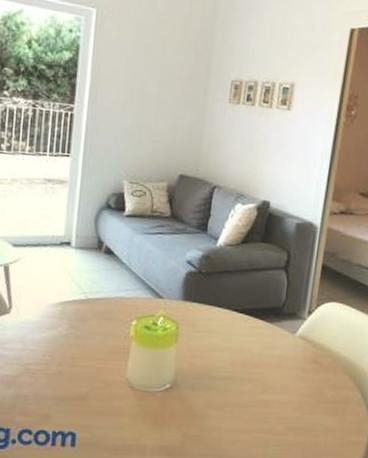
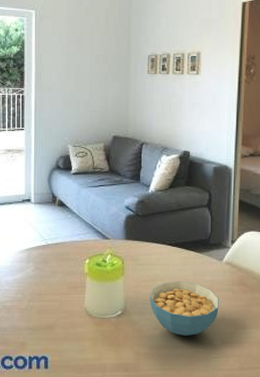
cereal bowl: none [205,353,287,418] -> present [149,280,219,336]

